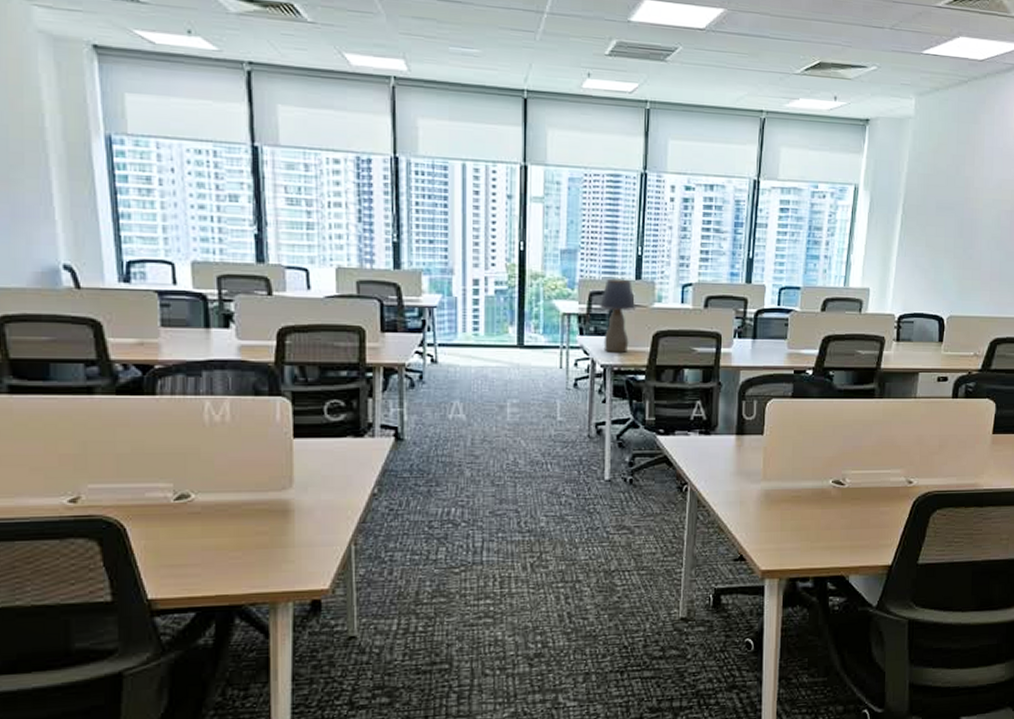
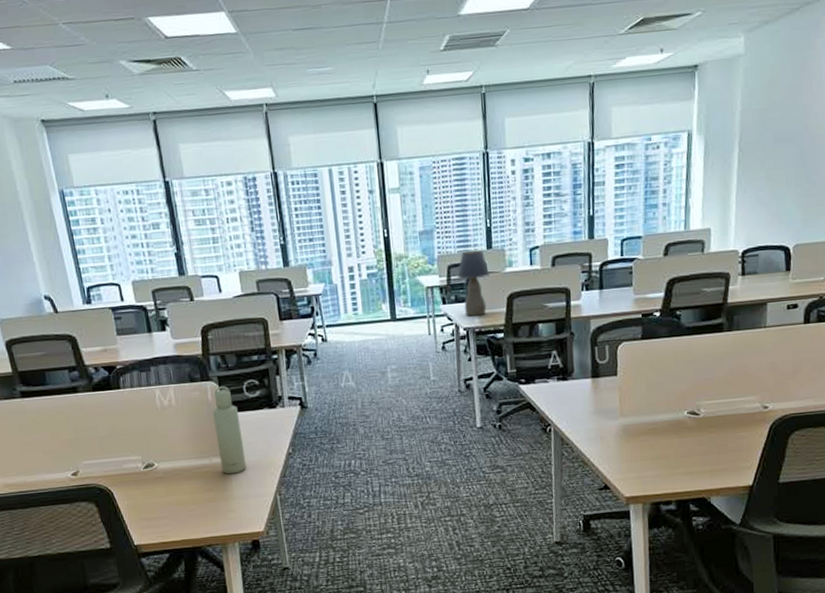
bottle: none [278,404,316,515] -> present [212,386,247,475]

